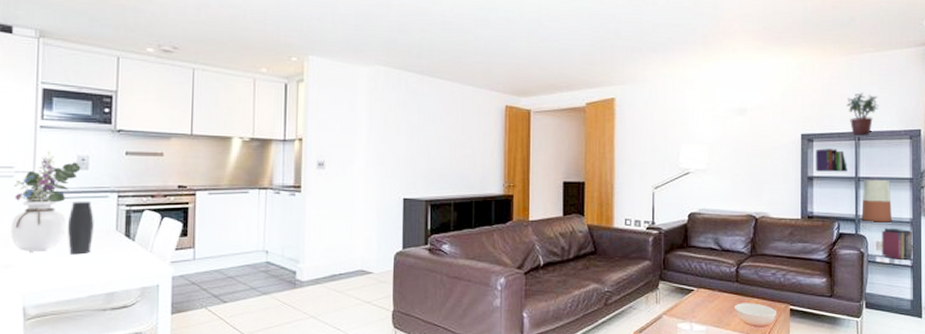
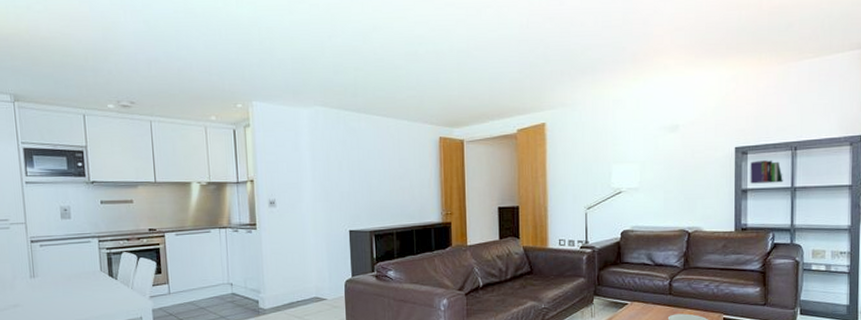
bouquet: present [10,150,81,252] -> none [10,203,65,293]
vase: present [67,201,94,255] -> none [59,246,83,294]
potted plant: present [846,93,879,137] -> none [783,101,817,147]
vase: present [862,179,892,223] -> none [797,188,829,231]
books: present [882,228,913,260] -> none [818,235,851,267]

